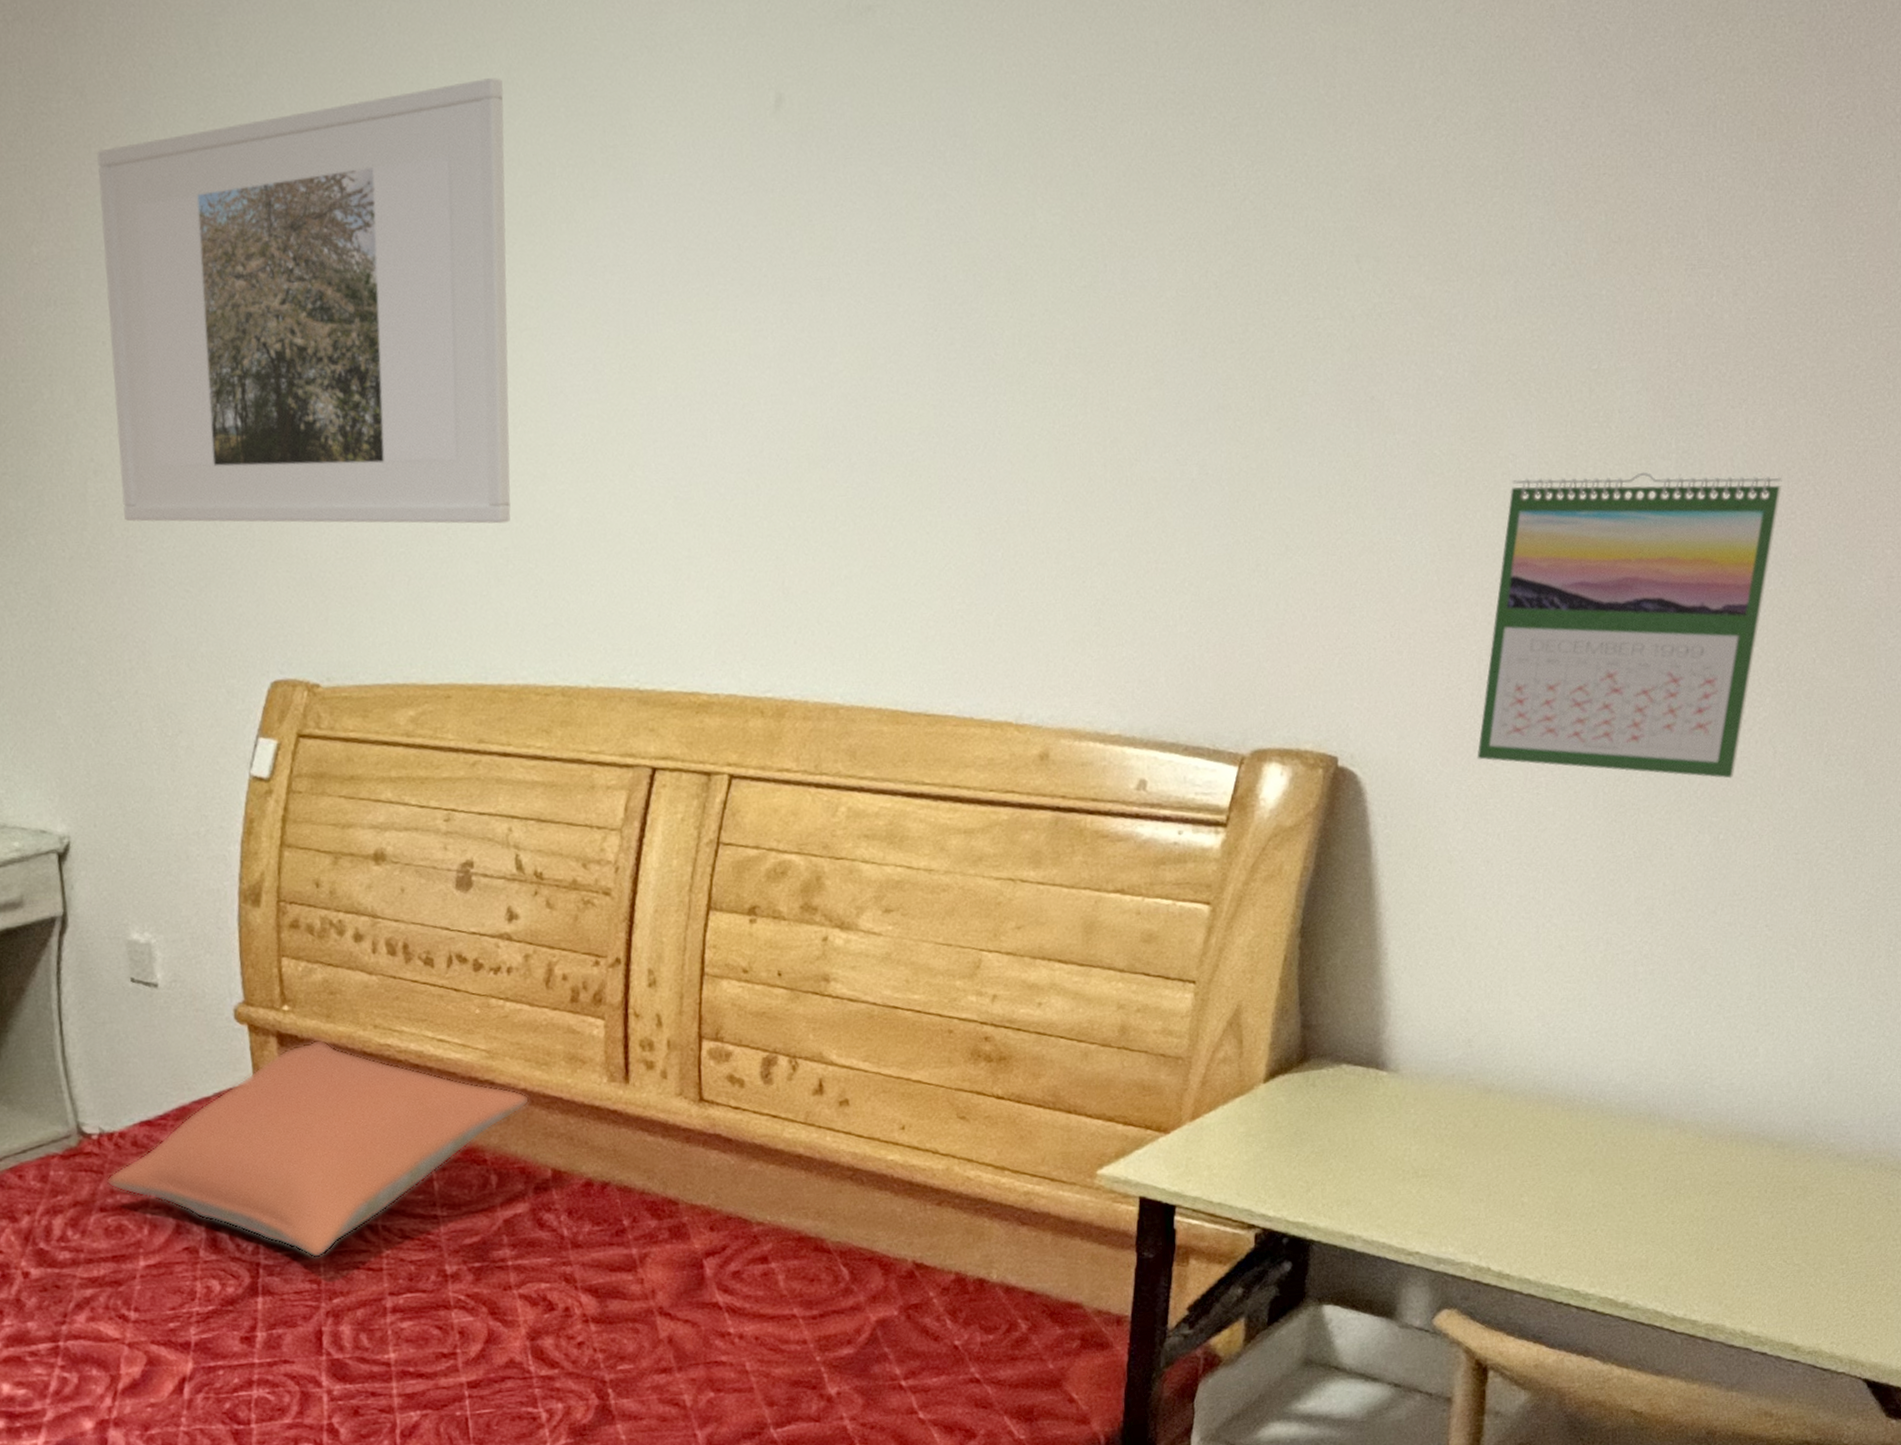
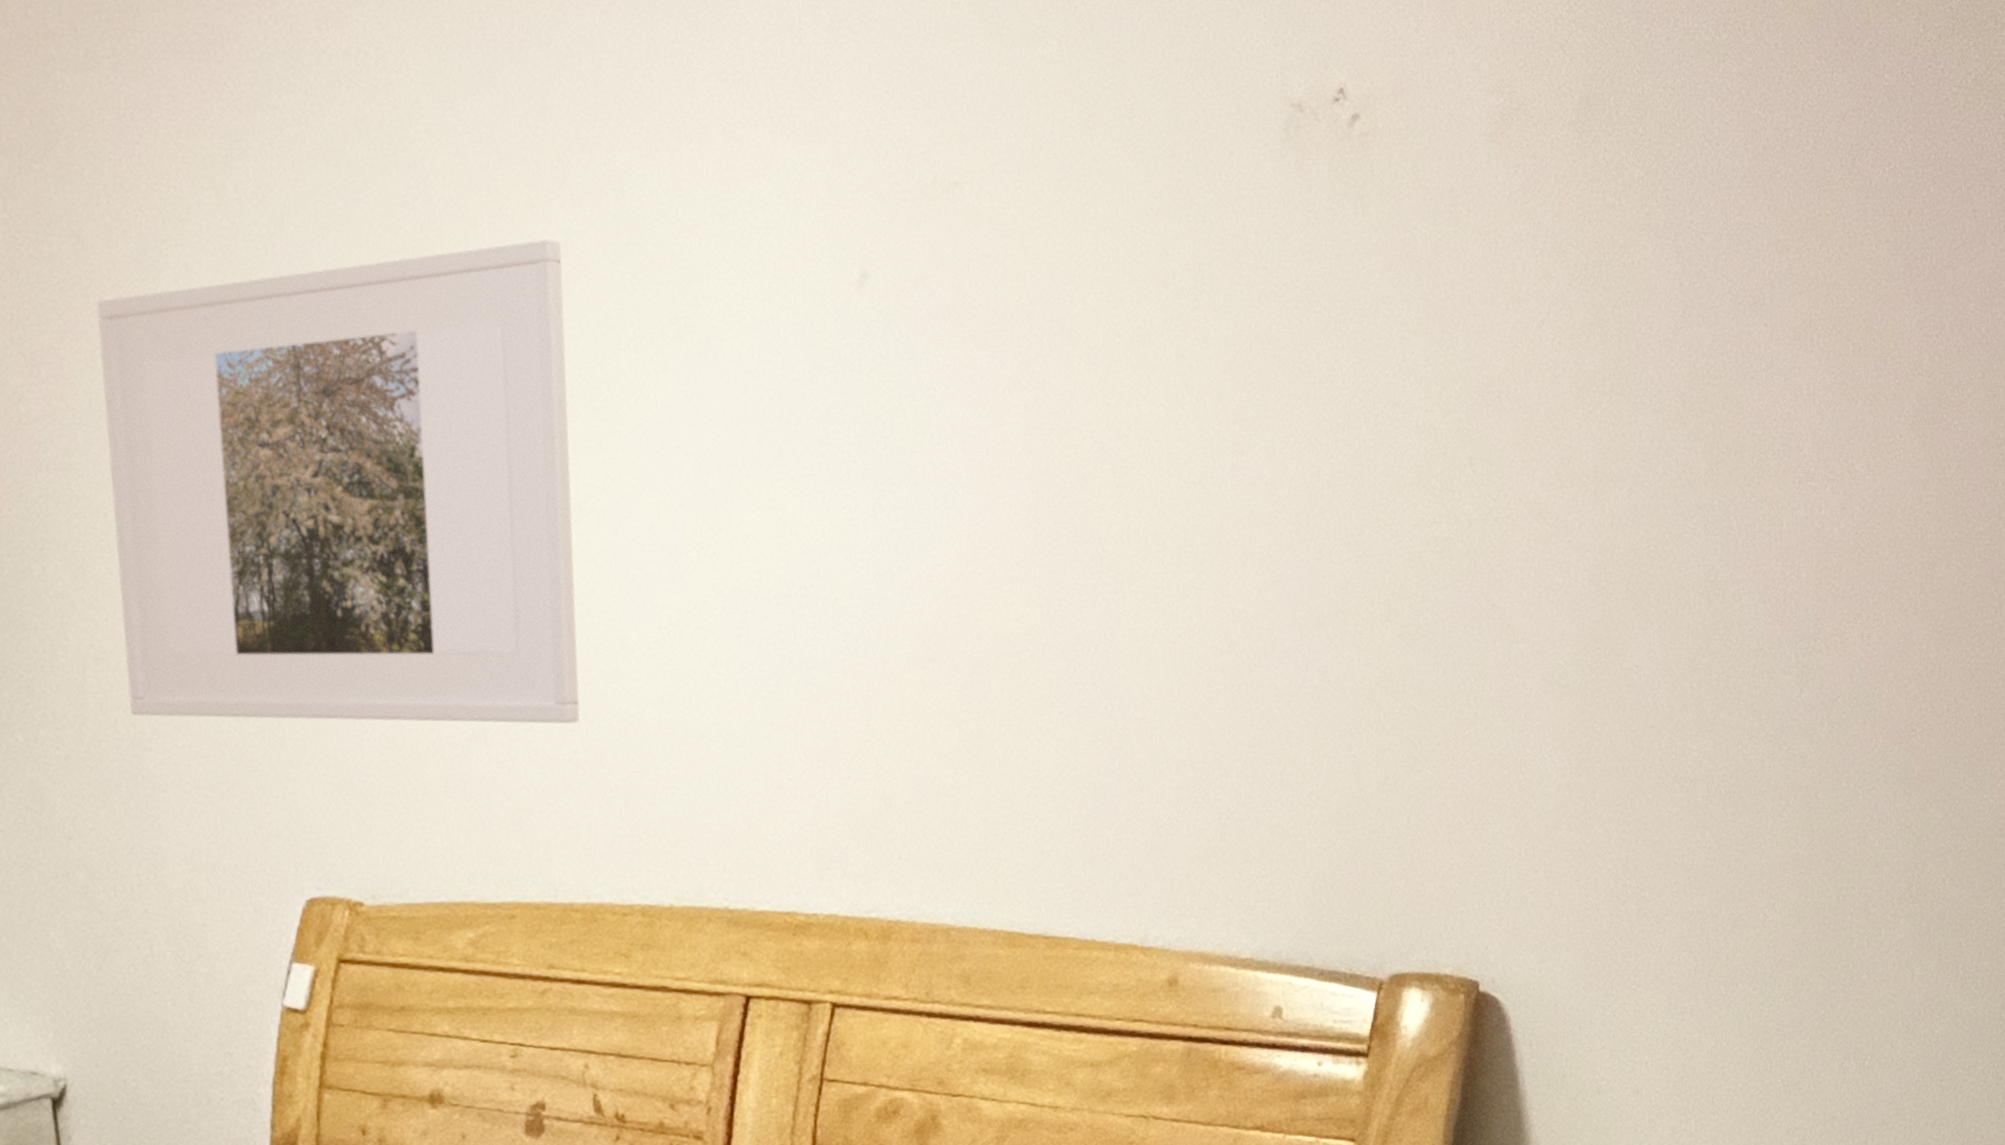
calendar: present [1477,471,1782,779] -> none [1619,686,1901,1003]

